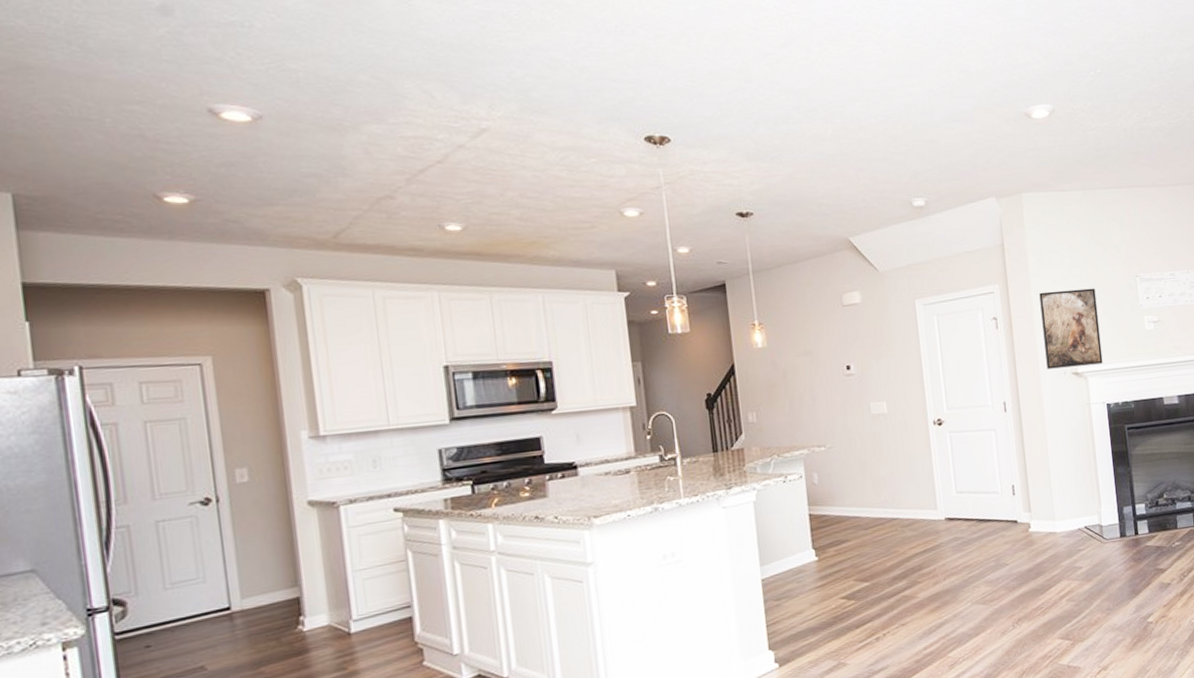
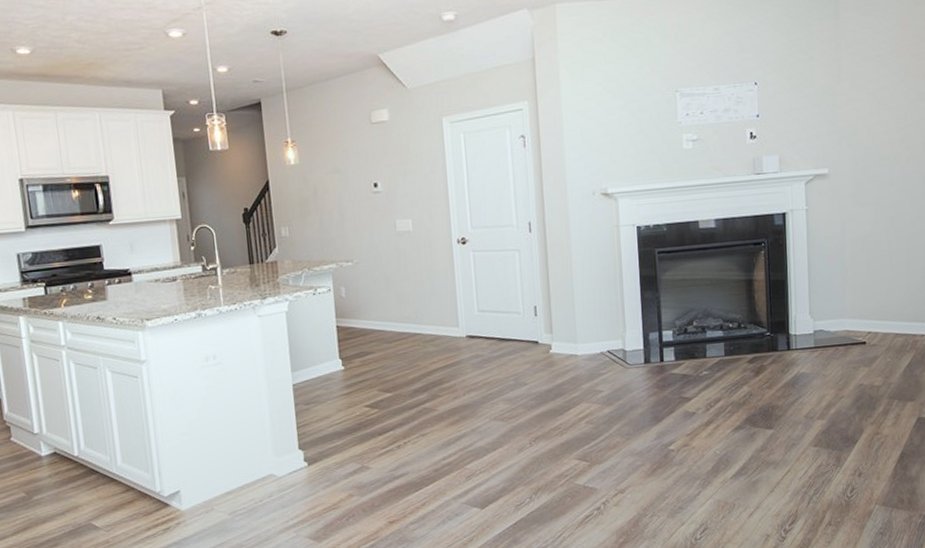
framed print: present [1039,288,1103,369] -> none [570,104,635,190]

